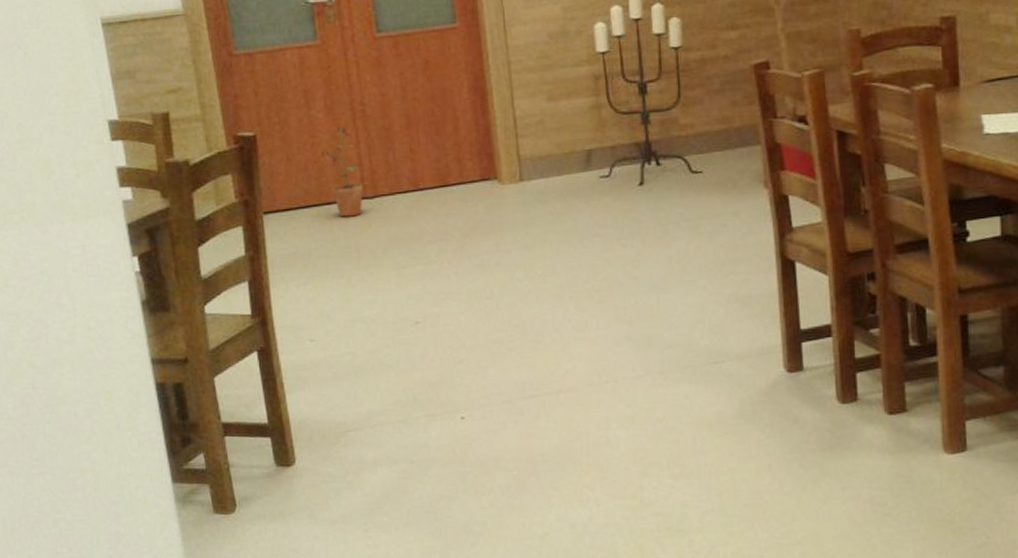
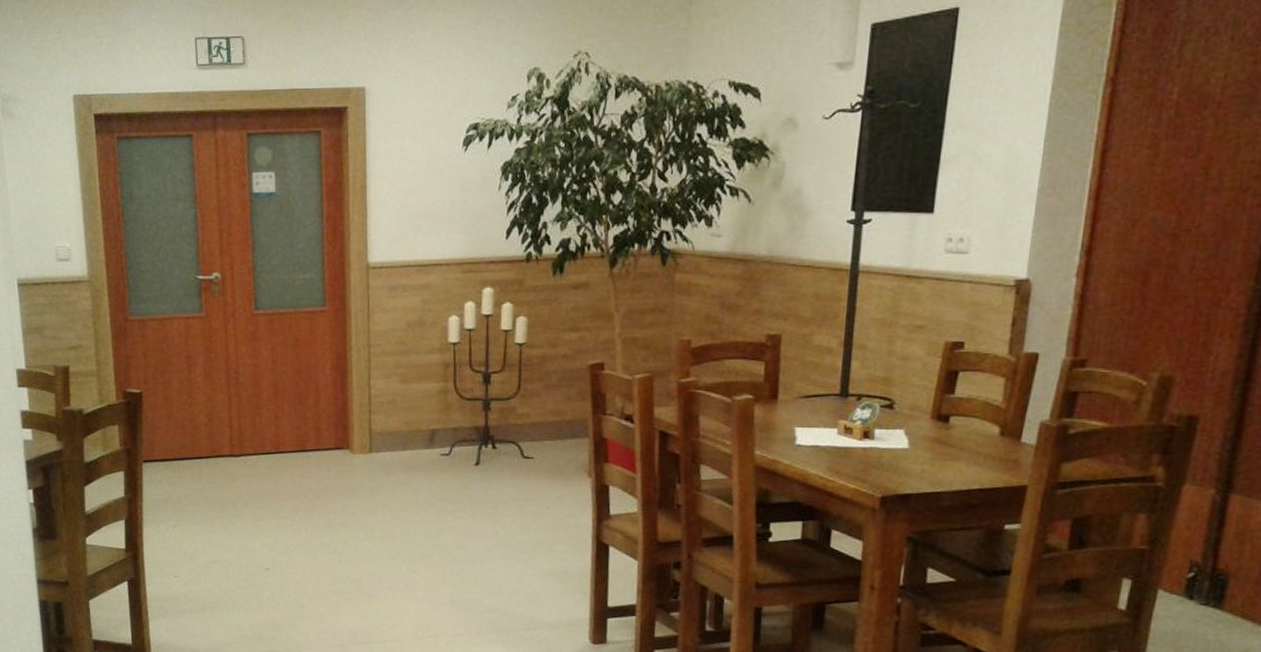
potted plant: present [321,124,364,217] -> none [197,389,231,471]

